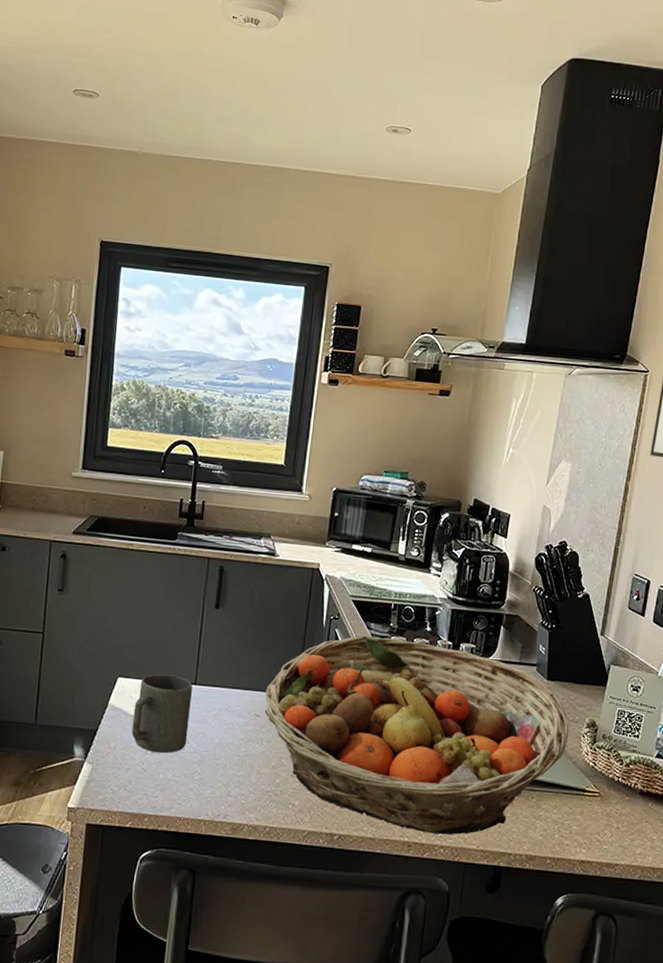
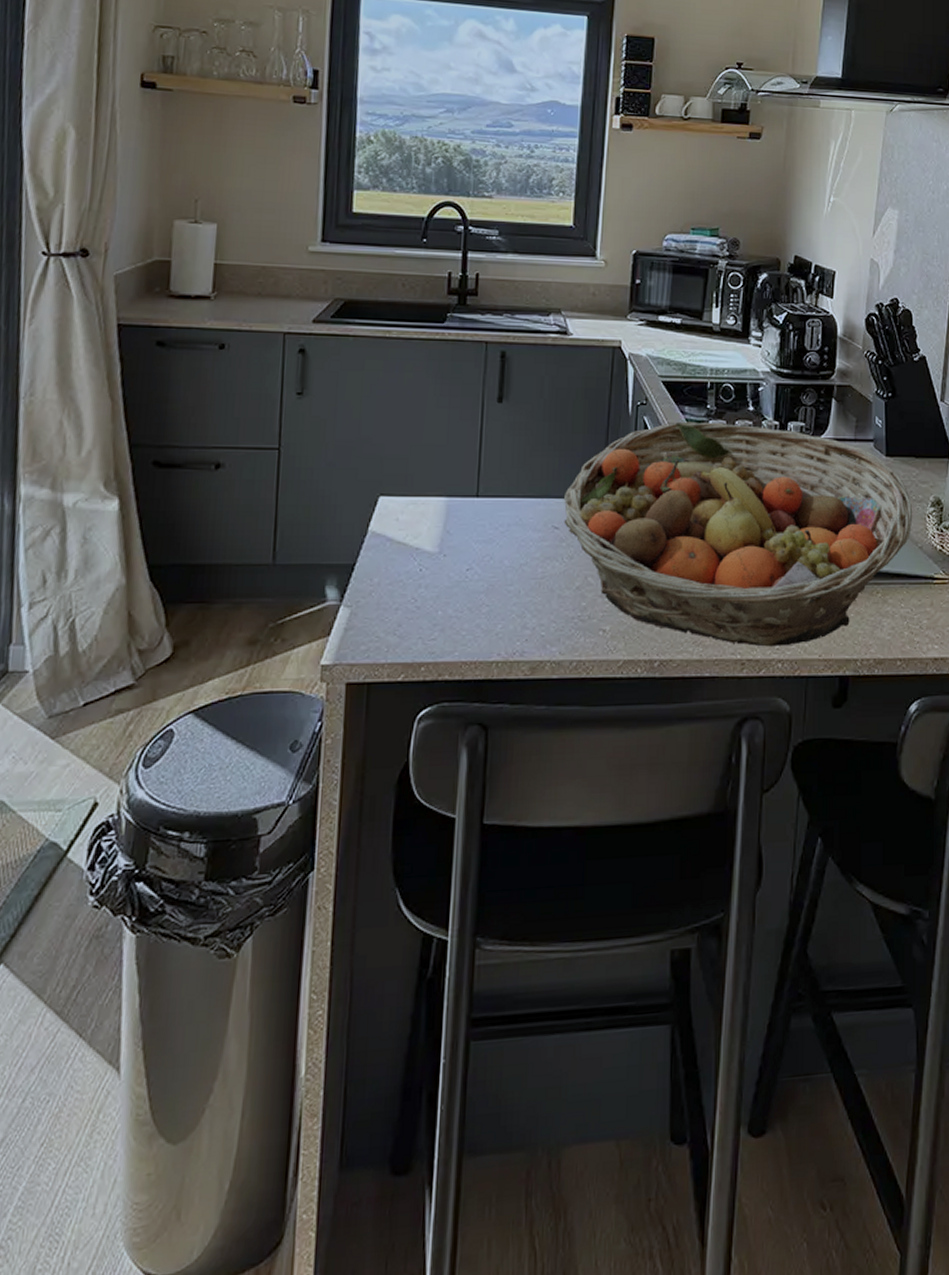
mug: present [131,674,192,754] -> none [399,488,474,586]

